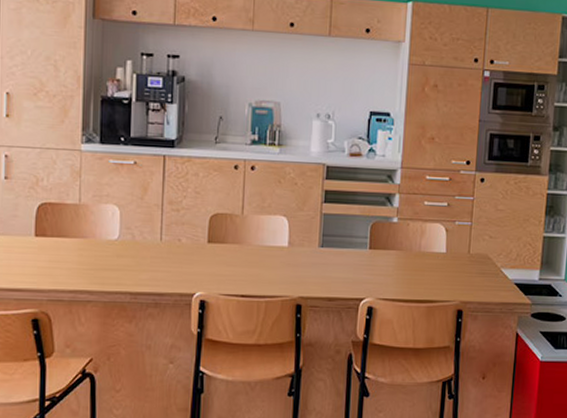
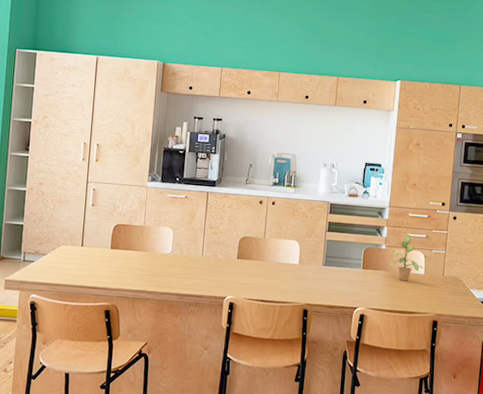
potted plant: none [401,202,449,262] -> present [388,234,427,281]

